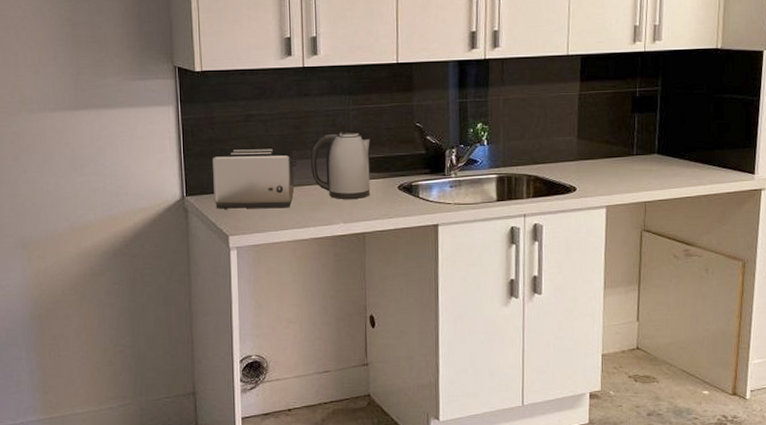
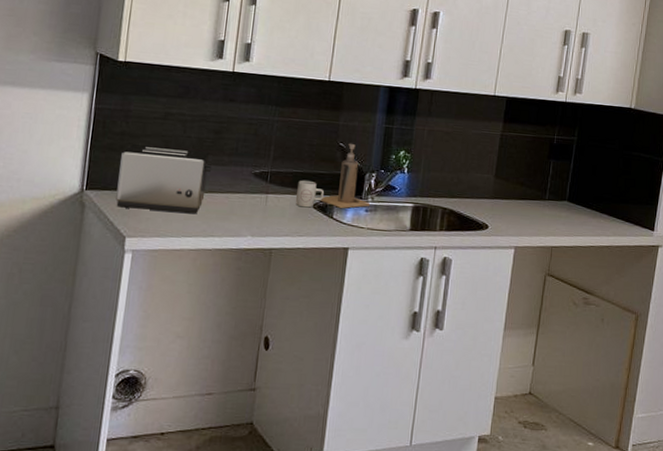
kettle: present [311,130,371,199] -> none [225,141,291,213]
mug: none [380,163,408,190] -> present [296,180,325,208]
soap dispenser: none [402,122,455,188] -> present [318,143,371,209]

